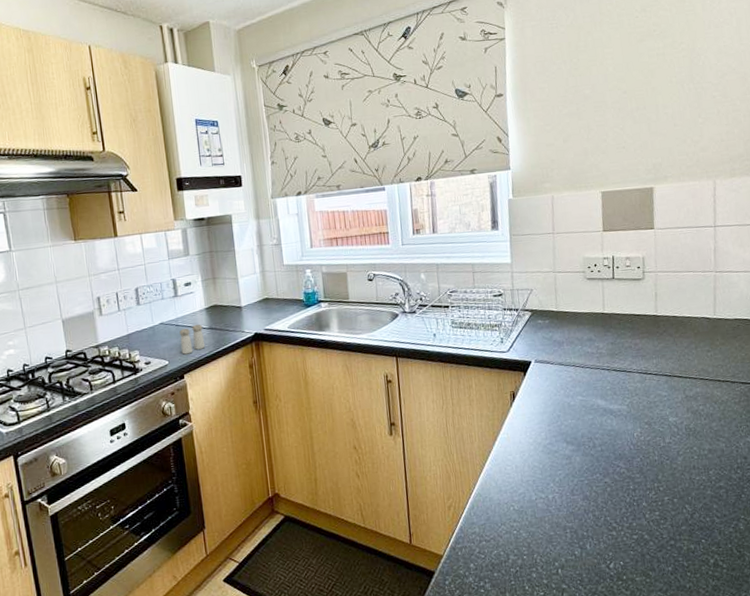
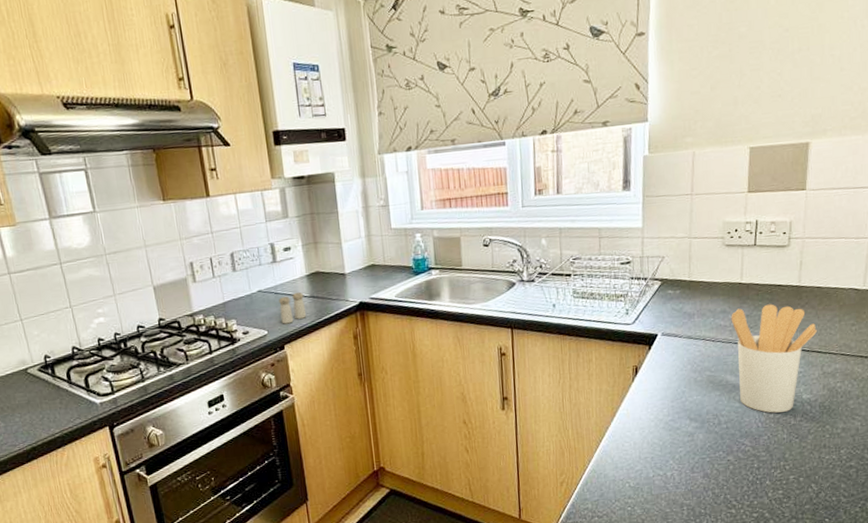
utensil holder: none [597,332,676,436] -> present [731,304,817,413]

